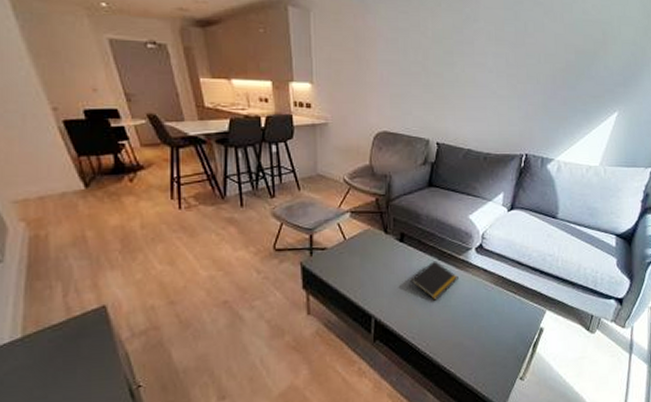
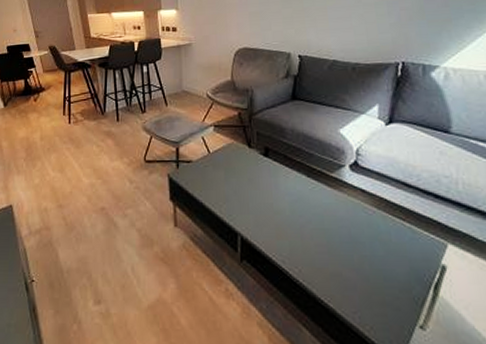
notepad: present [409,261,459,300] -> none [276,178,332,221]

